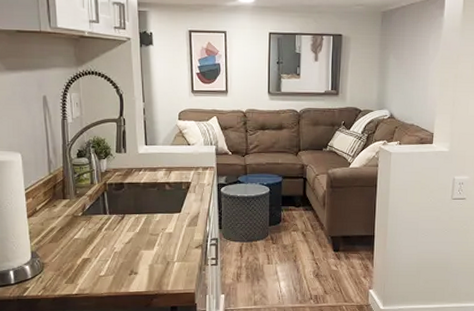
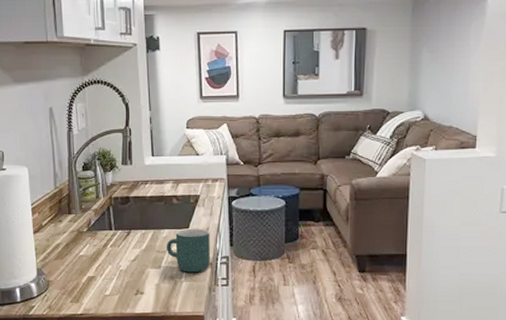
mug: none [159,213,201,254] -> present [166,228,210,273]

